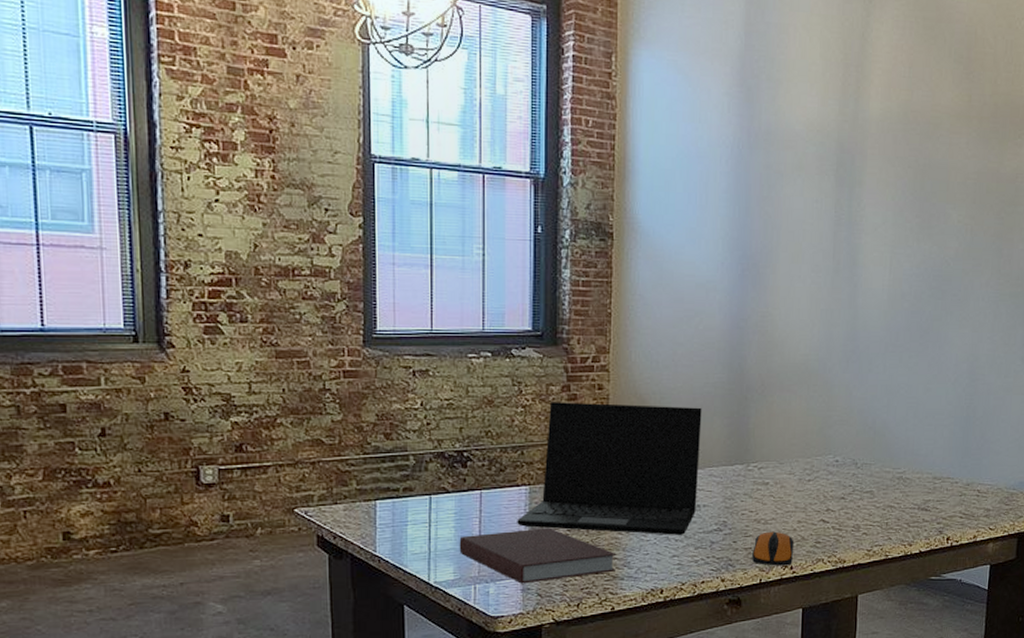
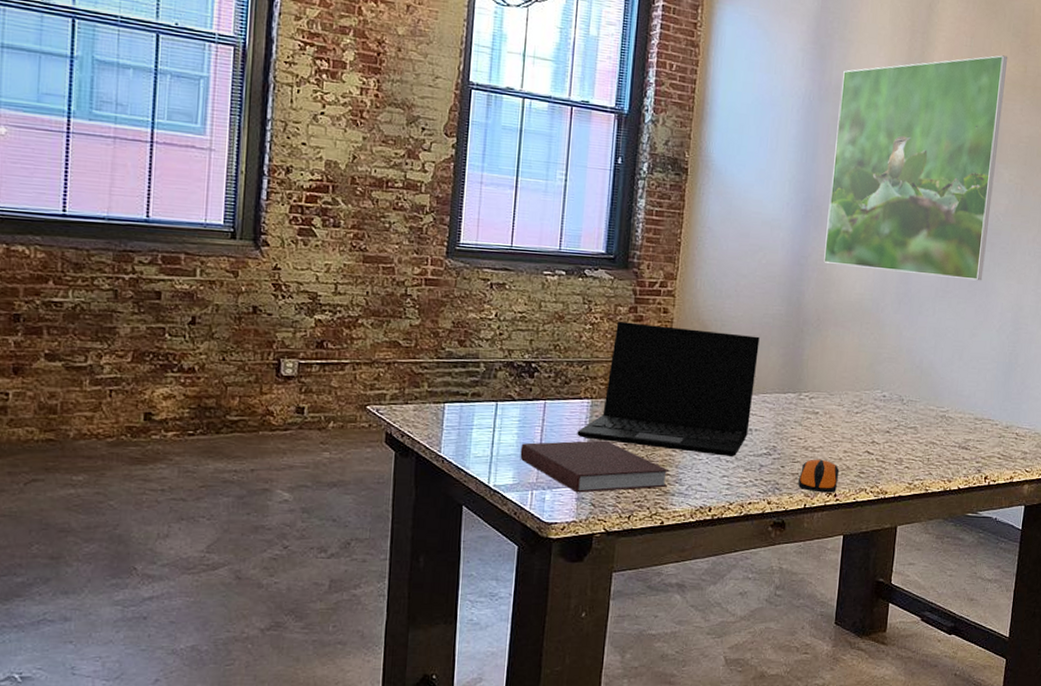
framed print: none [764,84,951,332] -> present [824,55,1008,281]

